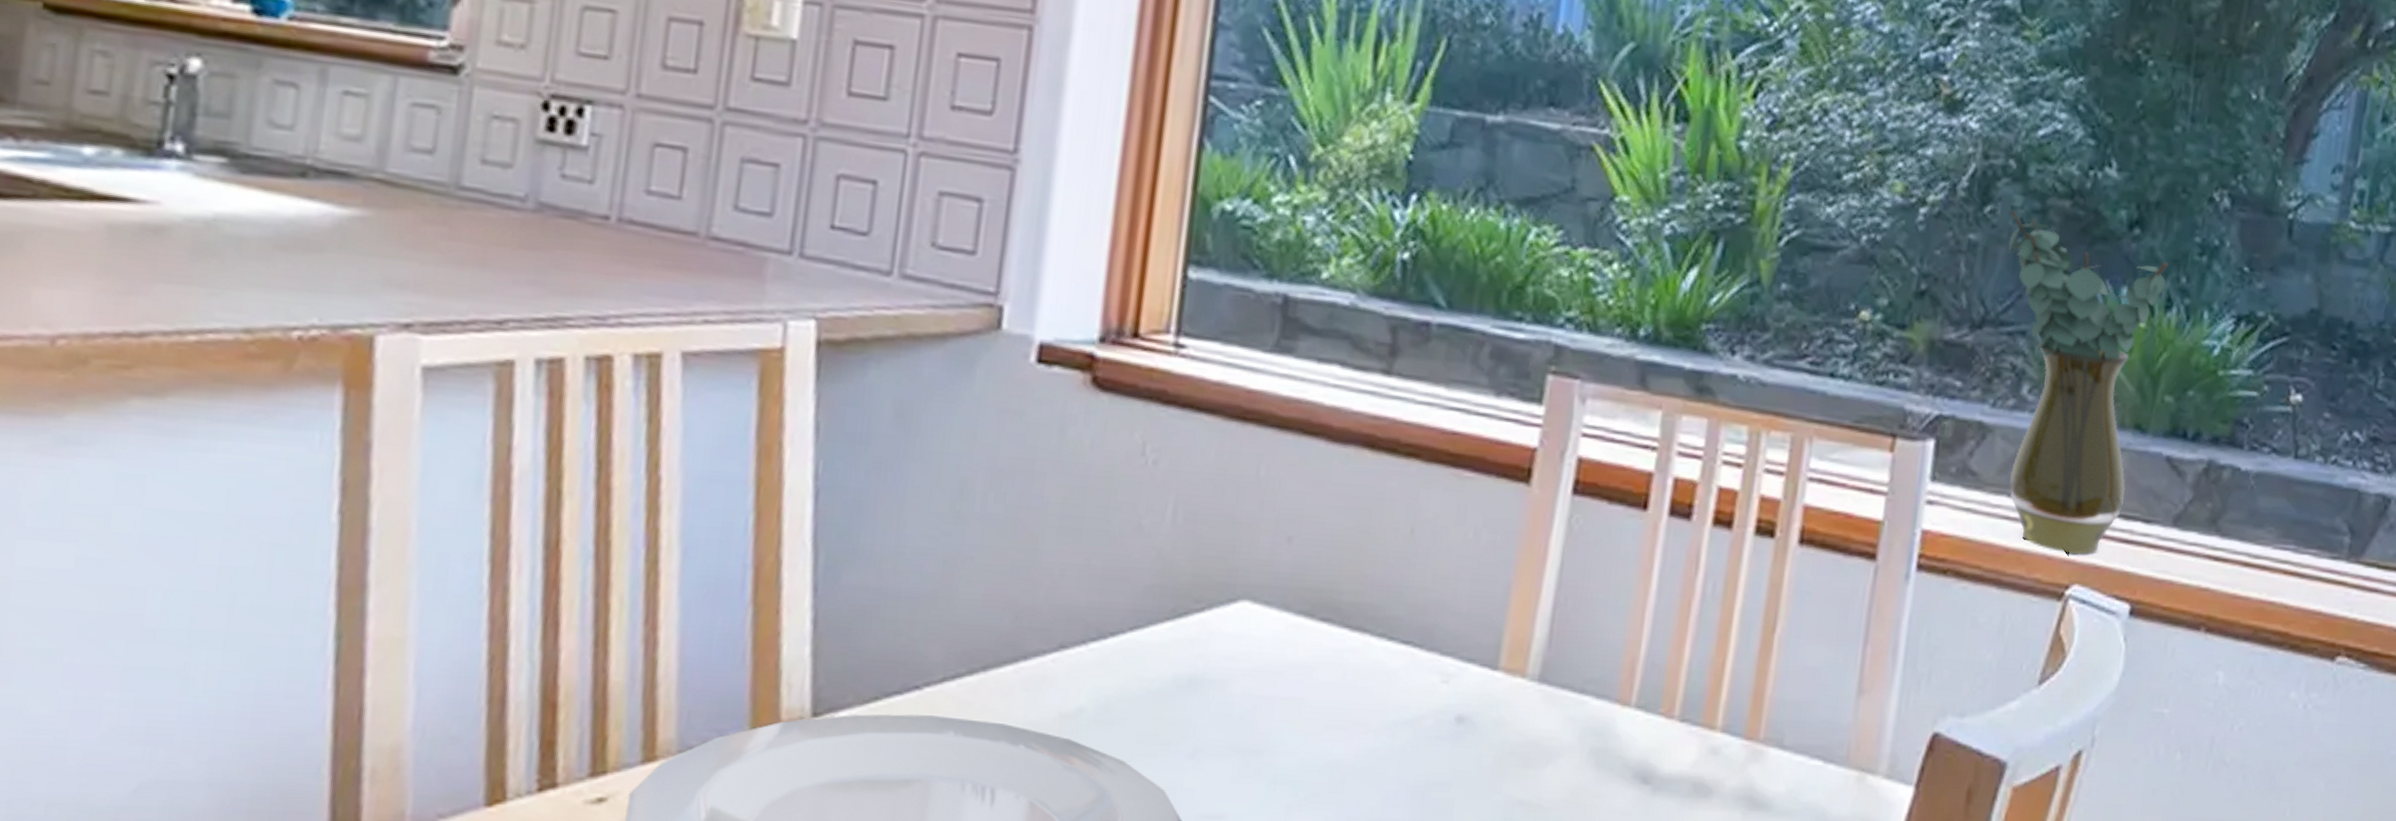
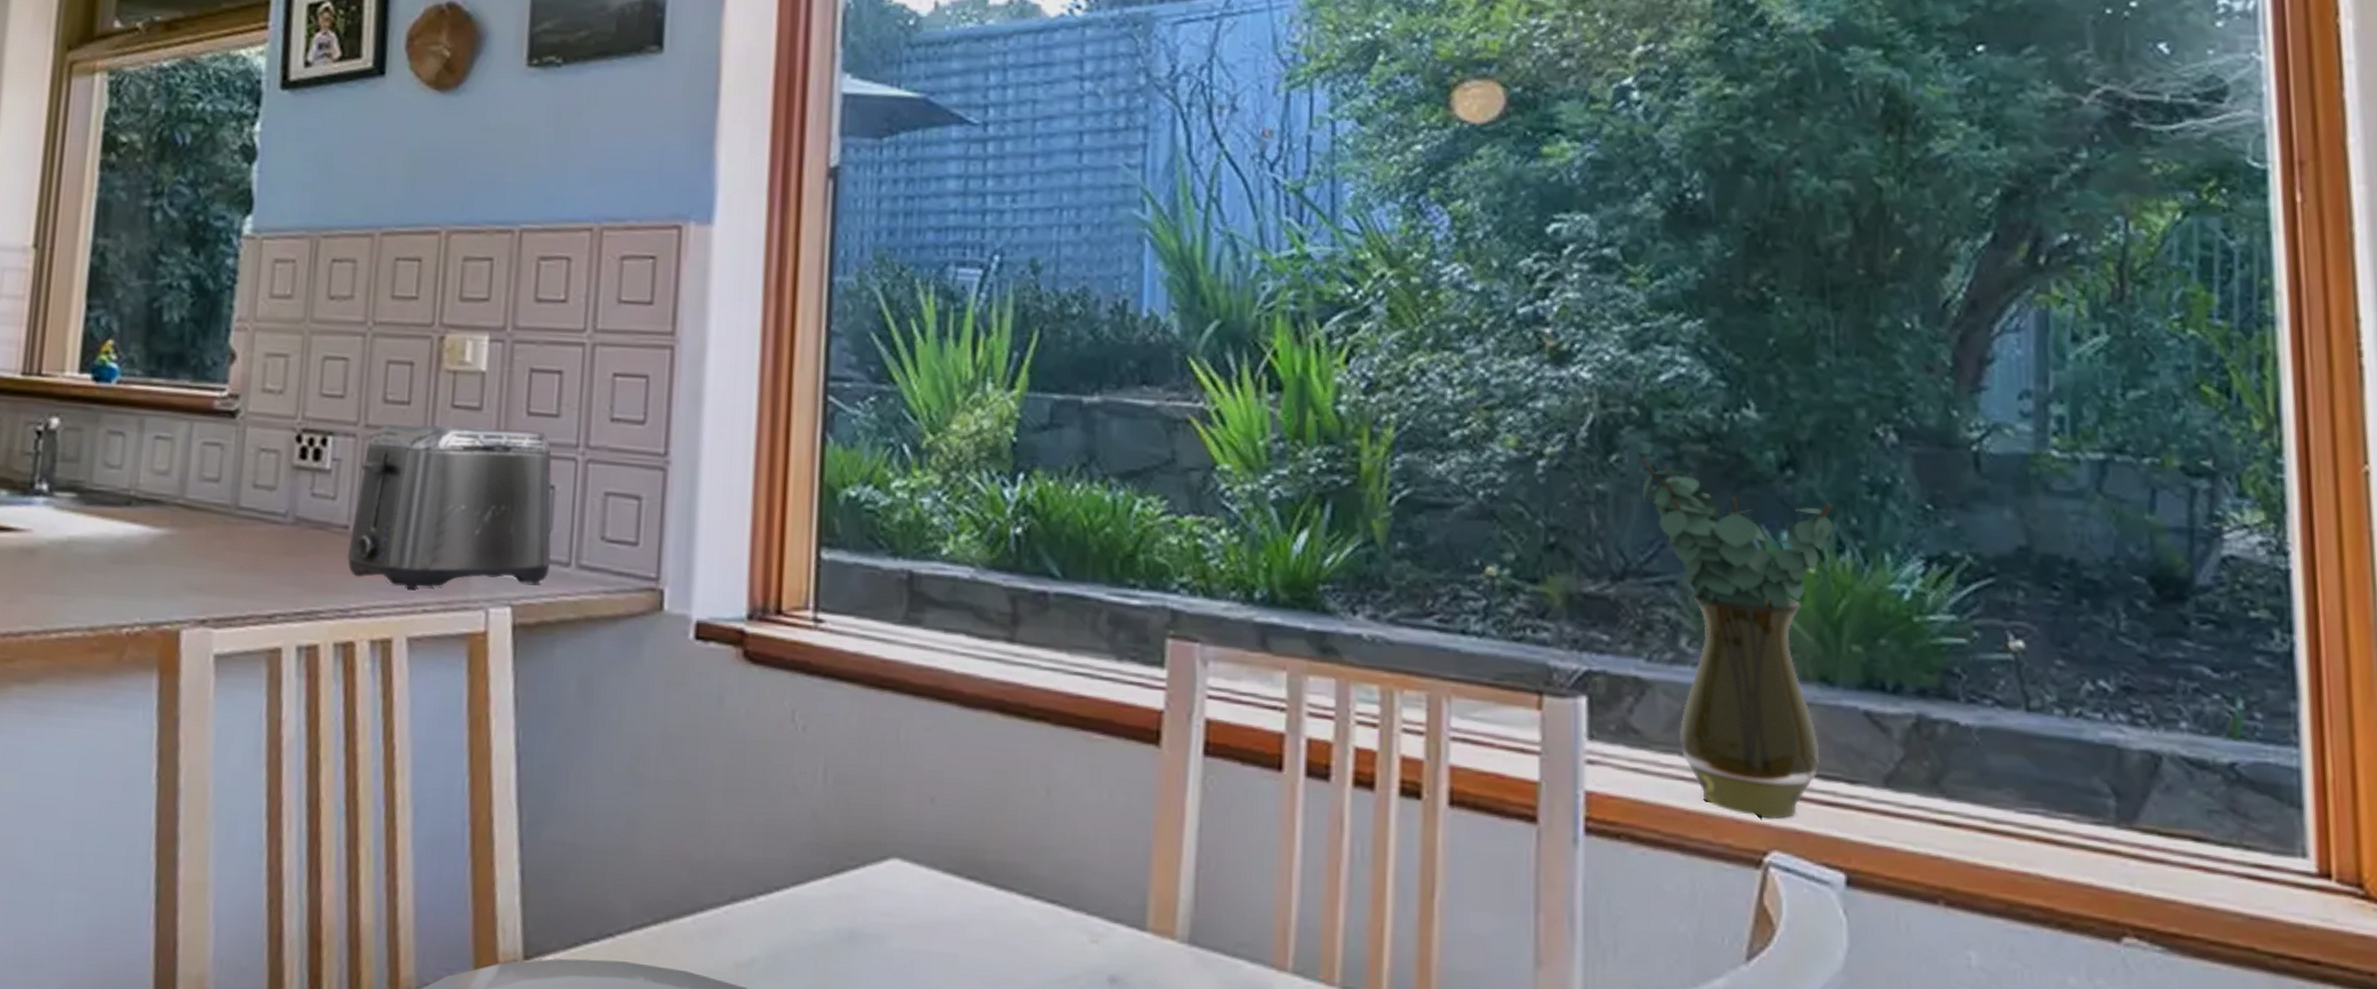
toaster: none [606,95,877,295] -> present [347,423,553,589]

